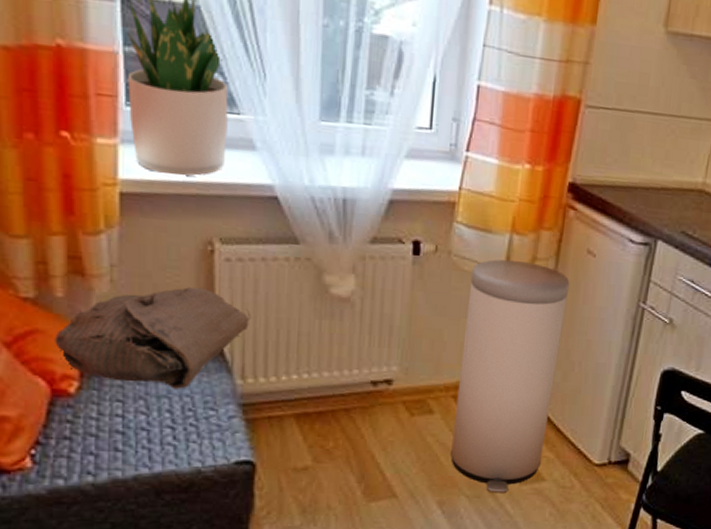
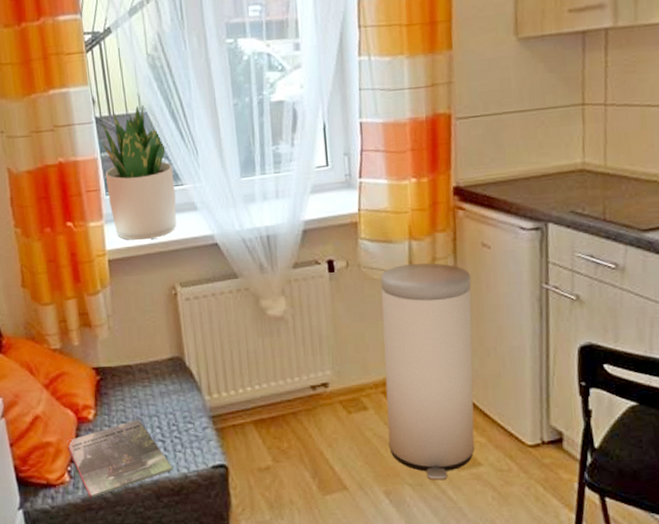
magazine: none [32,399,182,490] -> present [67,419,173,498]
bag: present [55,287,251,389] -> none [76,324,210,409]

